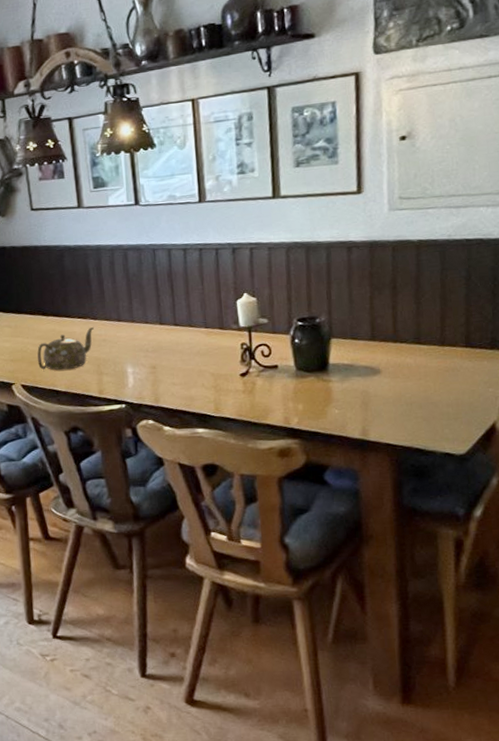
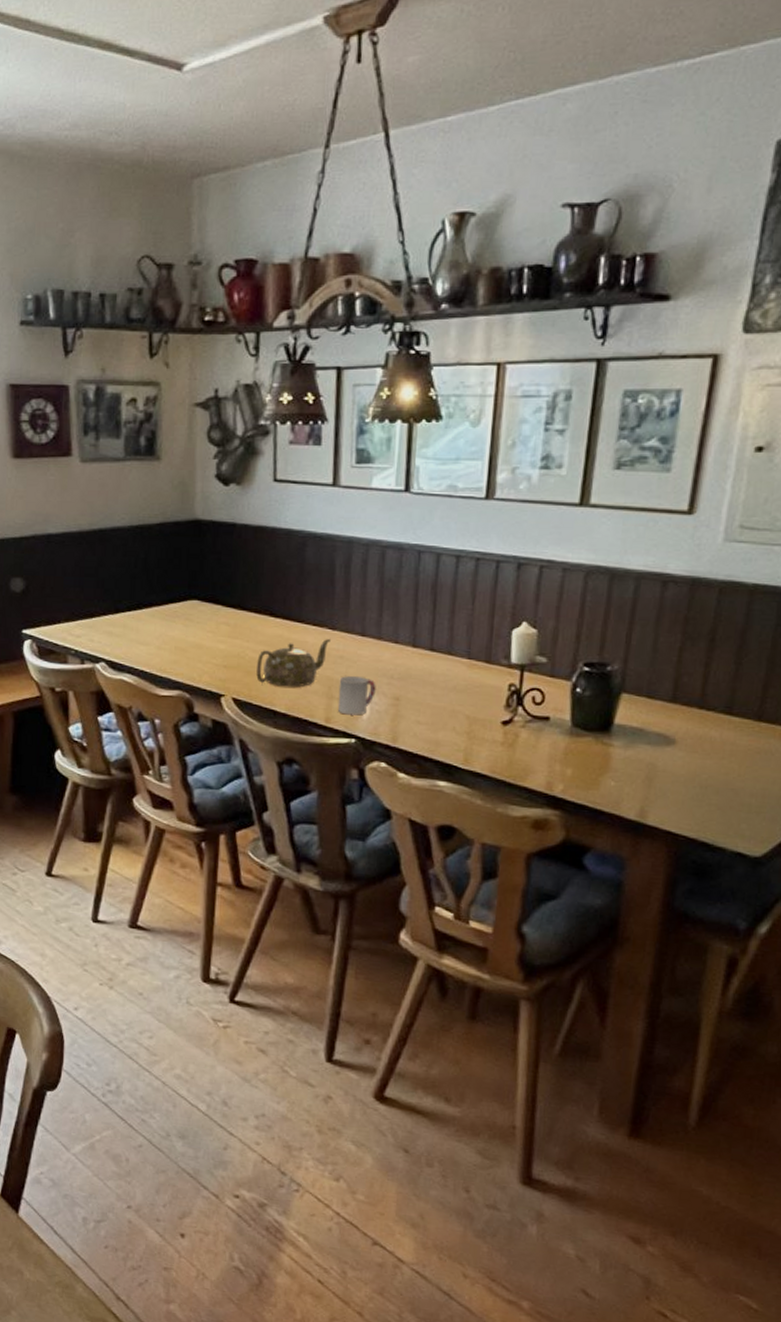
cup: none [105,354,136,386] -> present [337,676,376,716]

